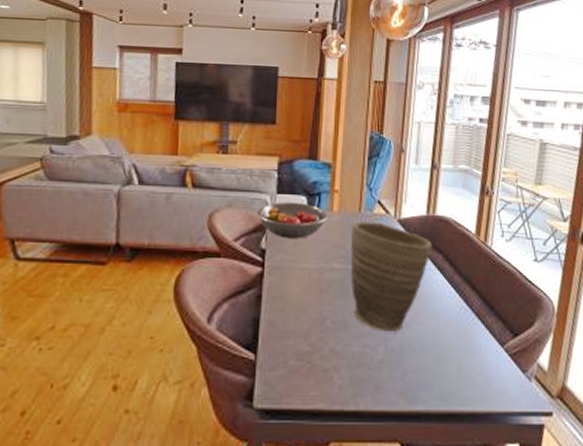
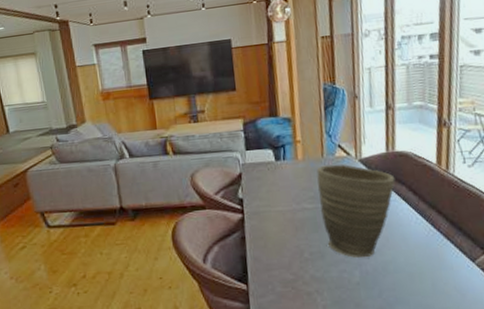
fruit bowl: present [257,202,327,239] -> none [231,155,294,188]

